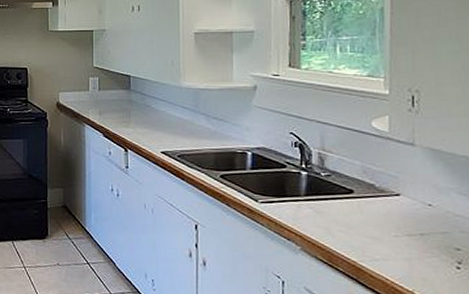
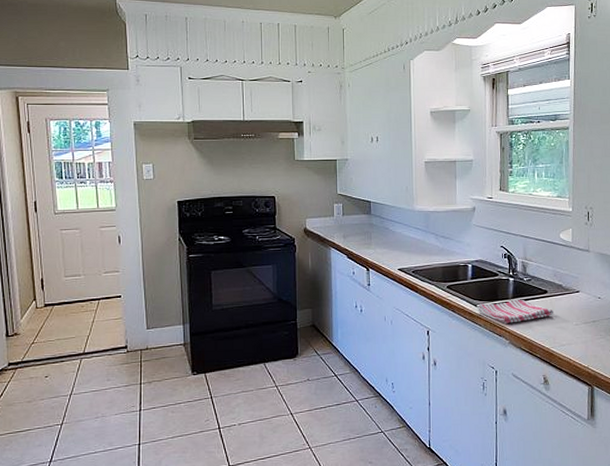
dish towel: none [259,198,364,227] -> present [478,300,554,325]

